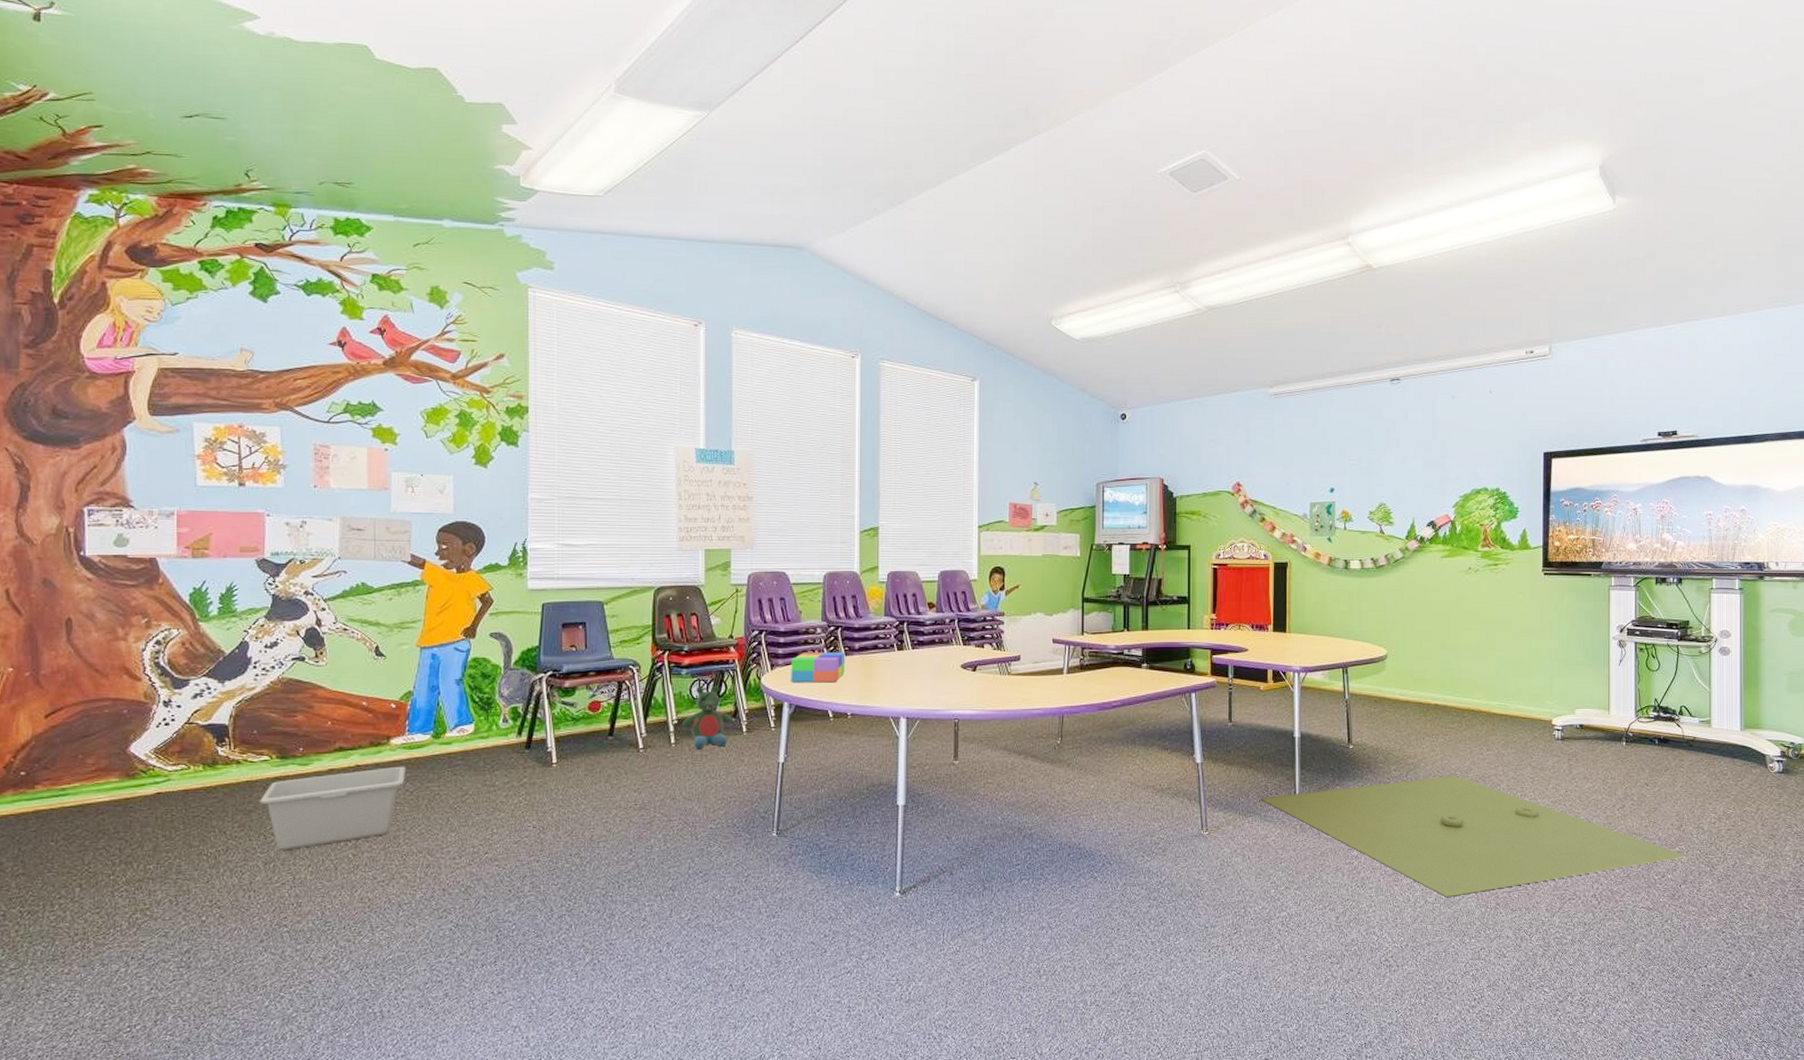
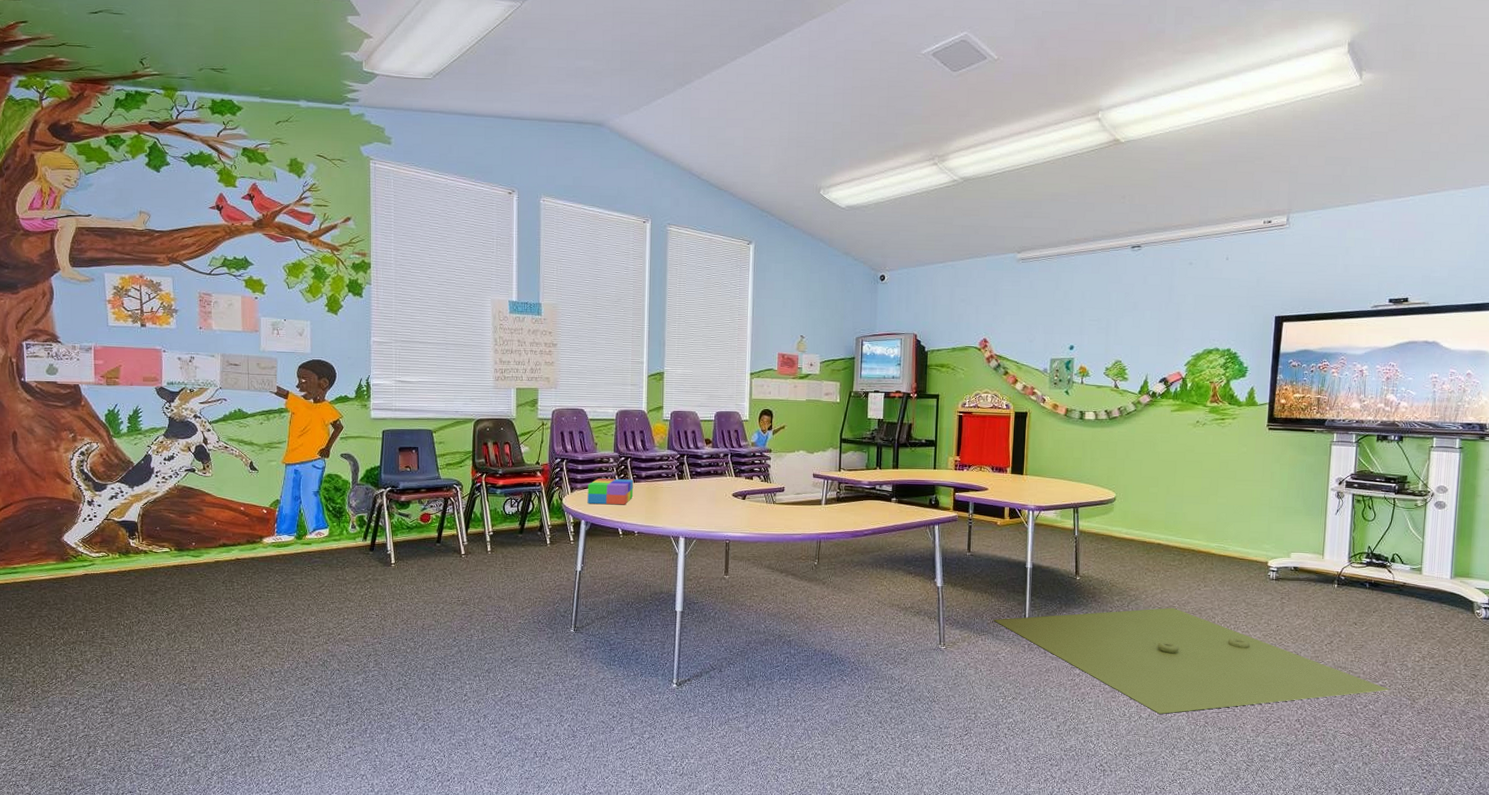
storage bin: present [260,766,406,851] -> none [163,560,275,625]
stuffed animal: present [682,685,733,750] -> none [497,504,539,557]

